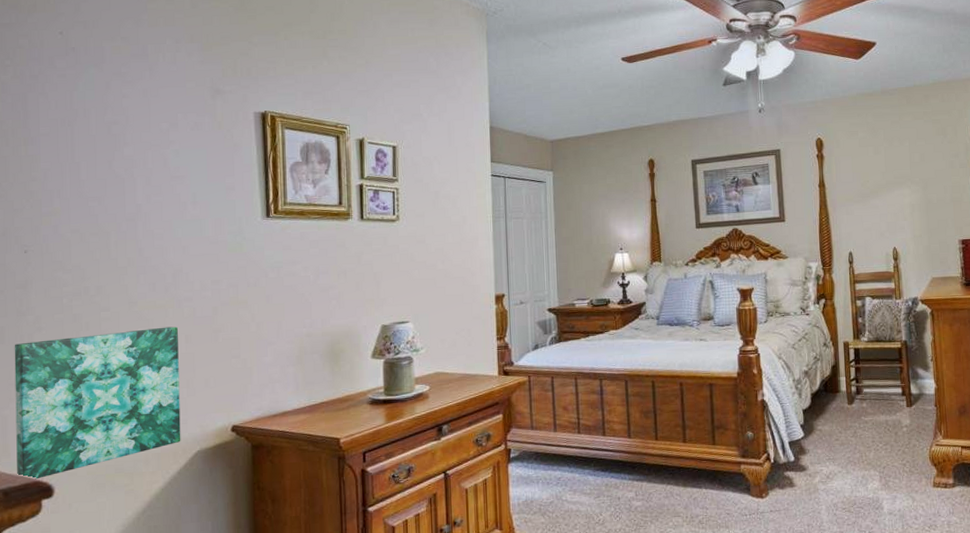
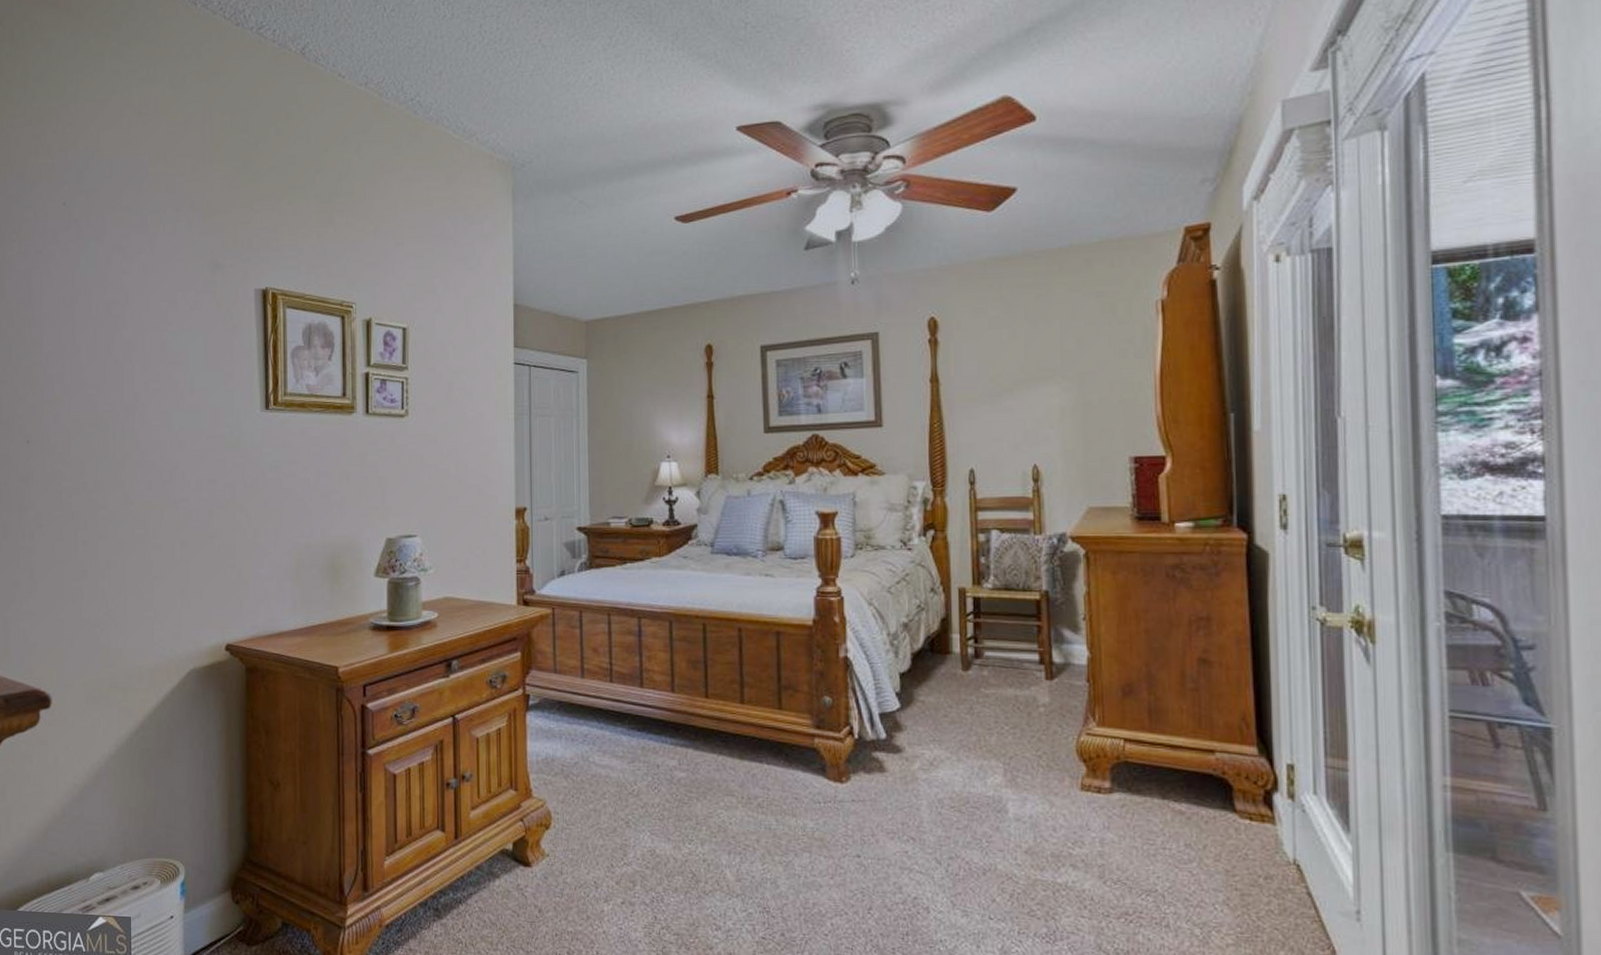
wall art: present [14,326,181,480] -> none [16,529,175,688]

